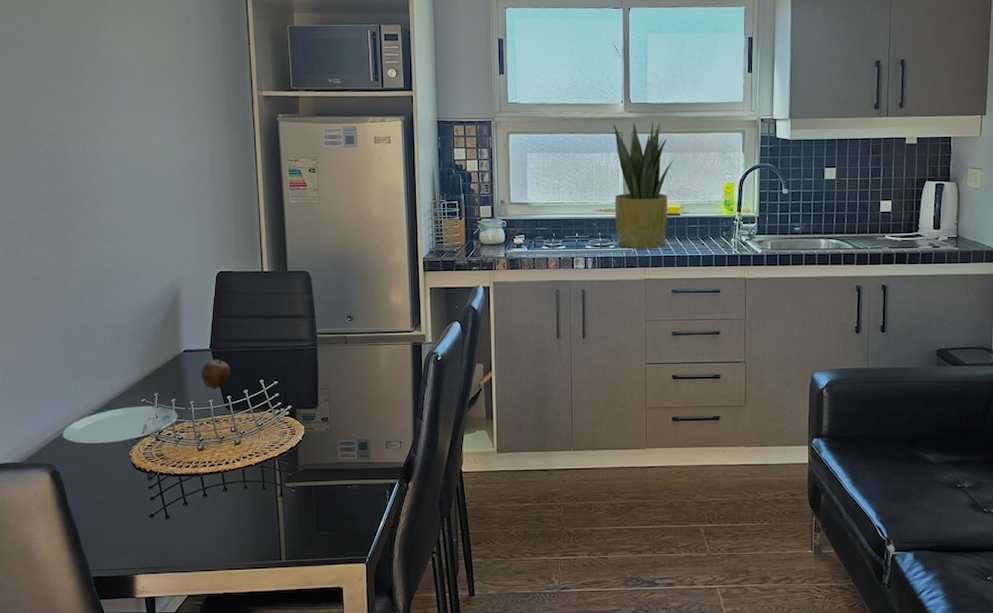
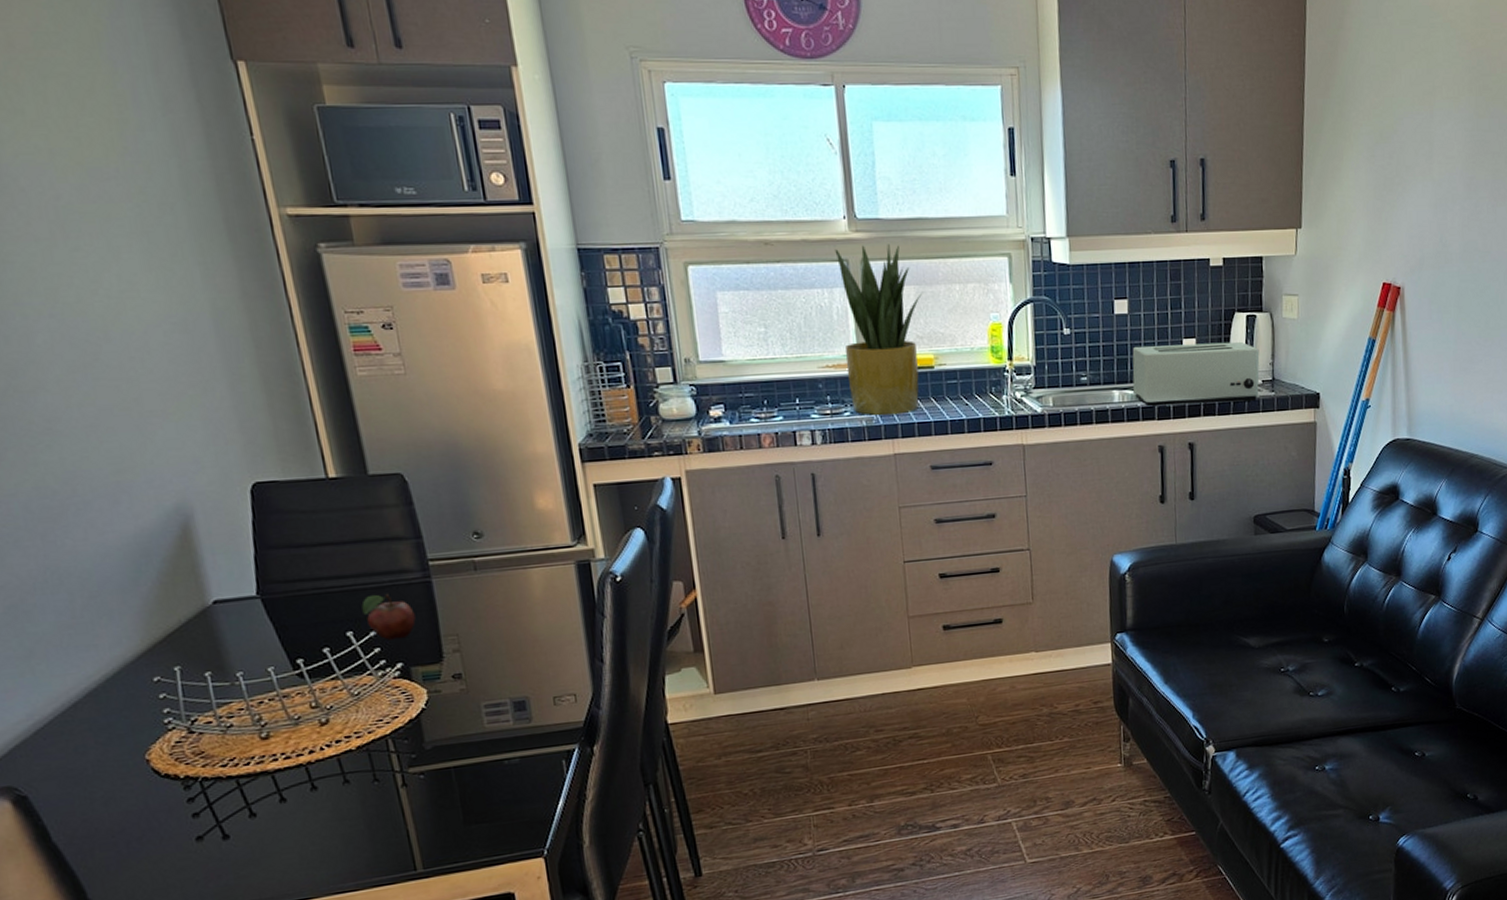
plate: present [62,406,179,445] -> none [21,684,221,753]
fruit: present [201,357,231,388] -> none [247,604,298,651]
fruit: none [272,355,304,388] -> present [361,594,416,641]
toaster: none [837,204,946,254] -> present [1132,341,1260,407]

